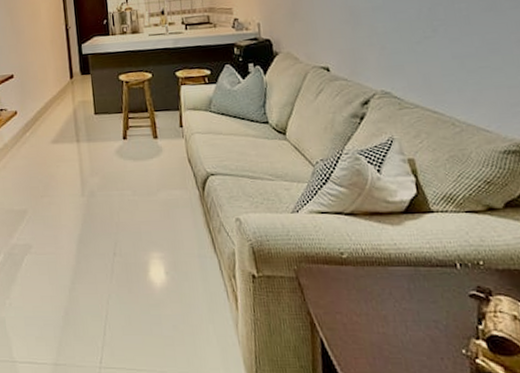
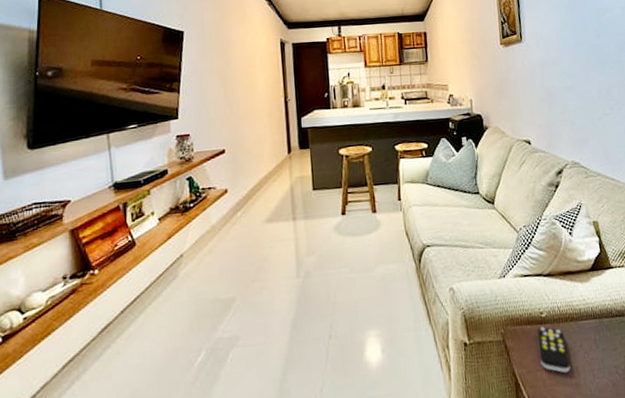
remote control: none [337,268,377,320] -> present [537,327,571,373]

